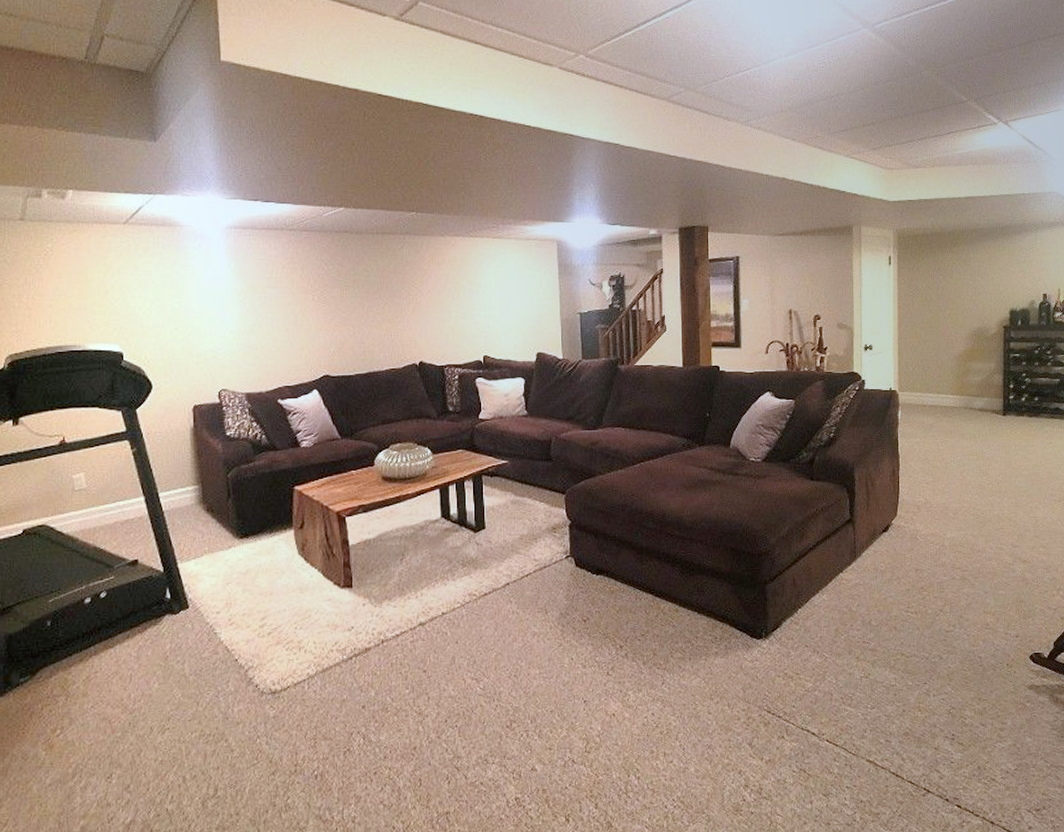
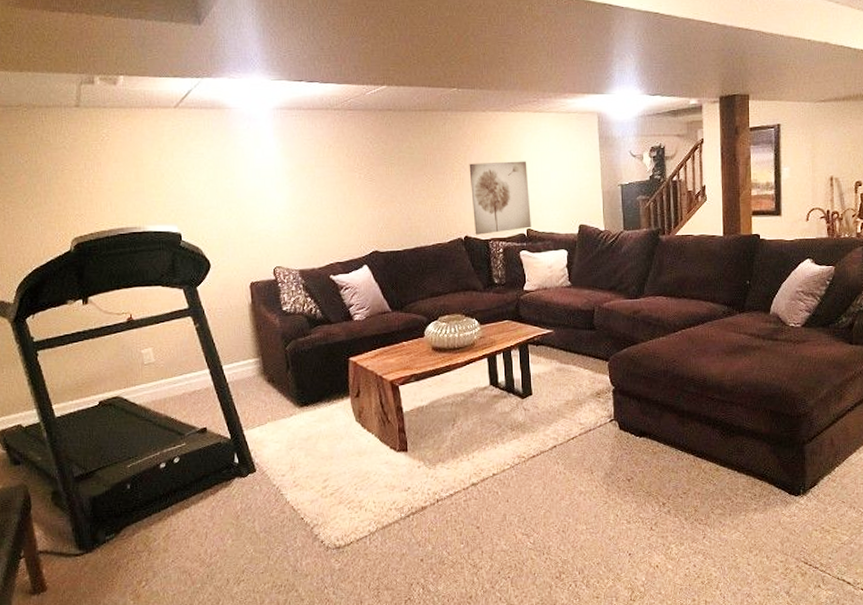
wall art: none [426,286,488,361] -> present [469,161,531,235]

